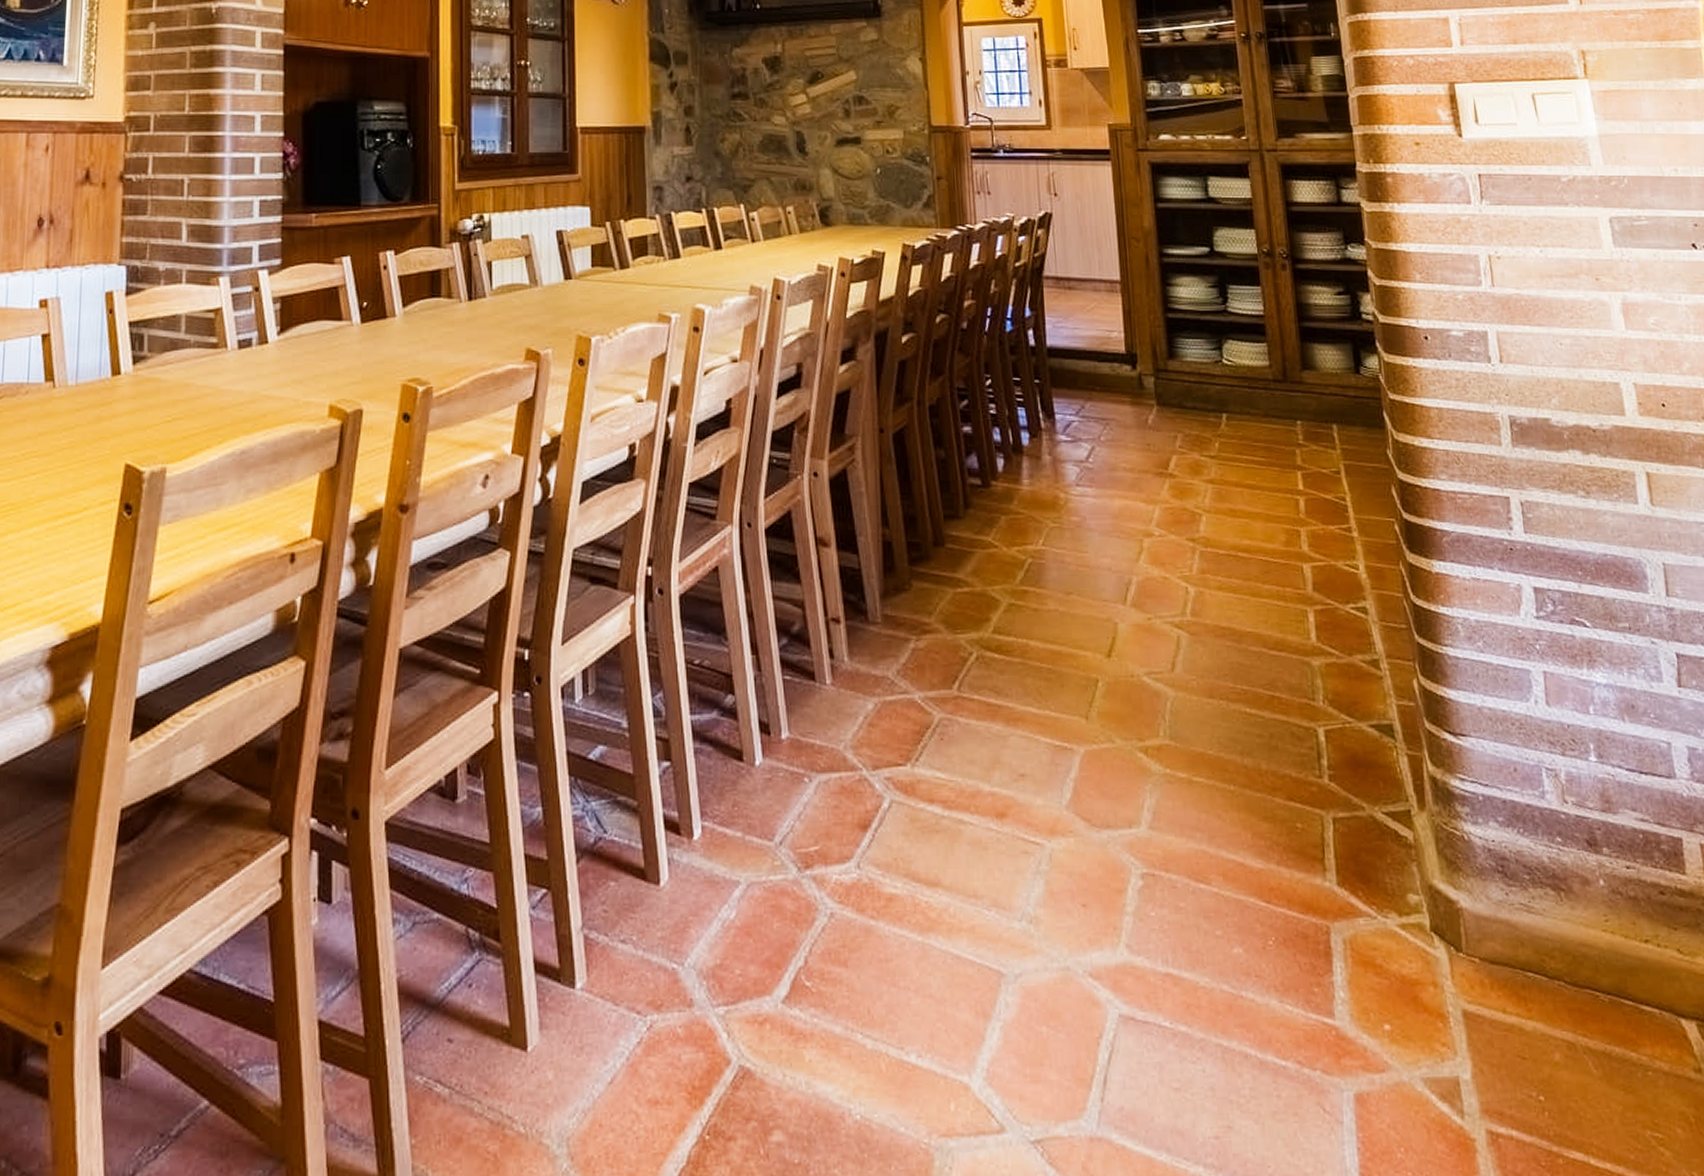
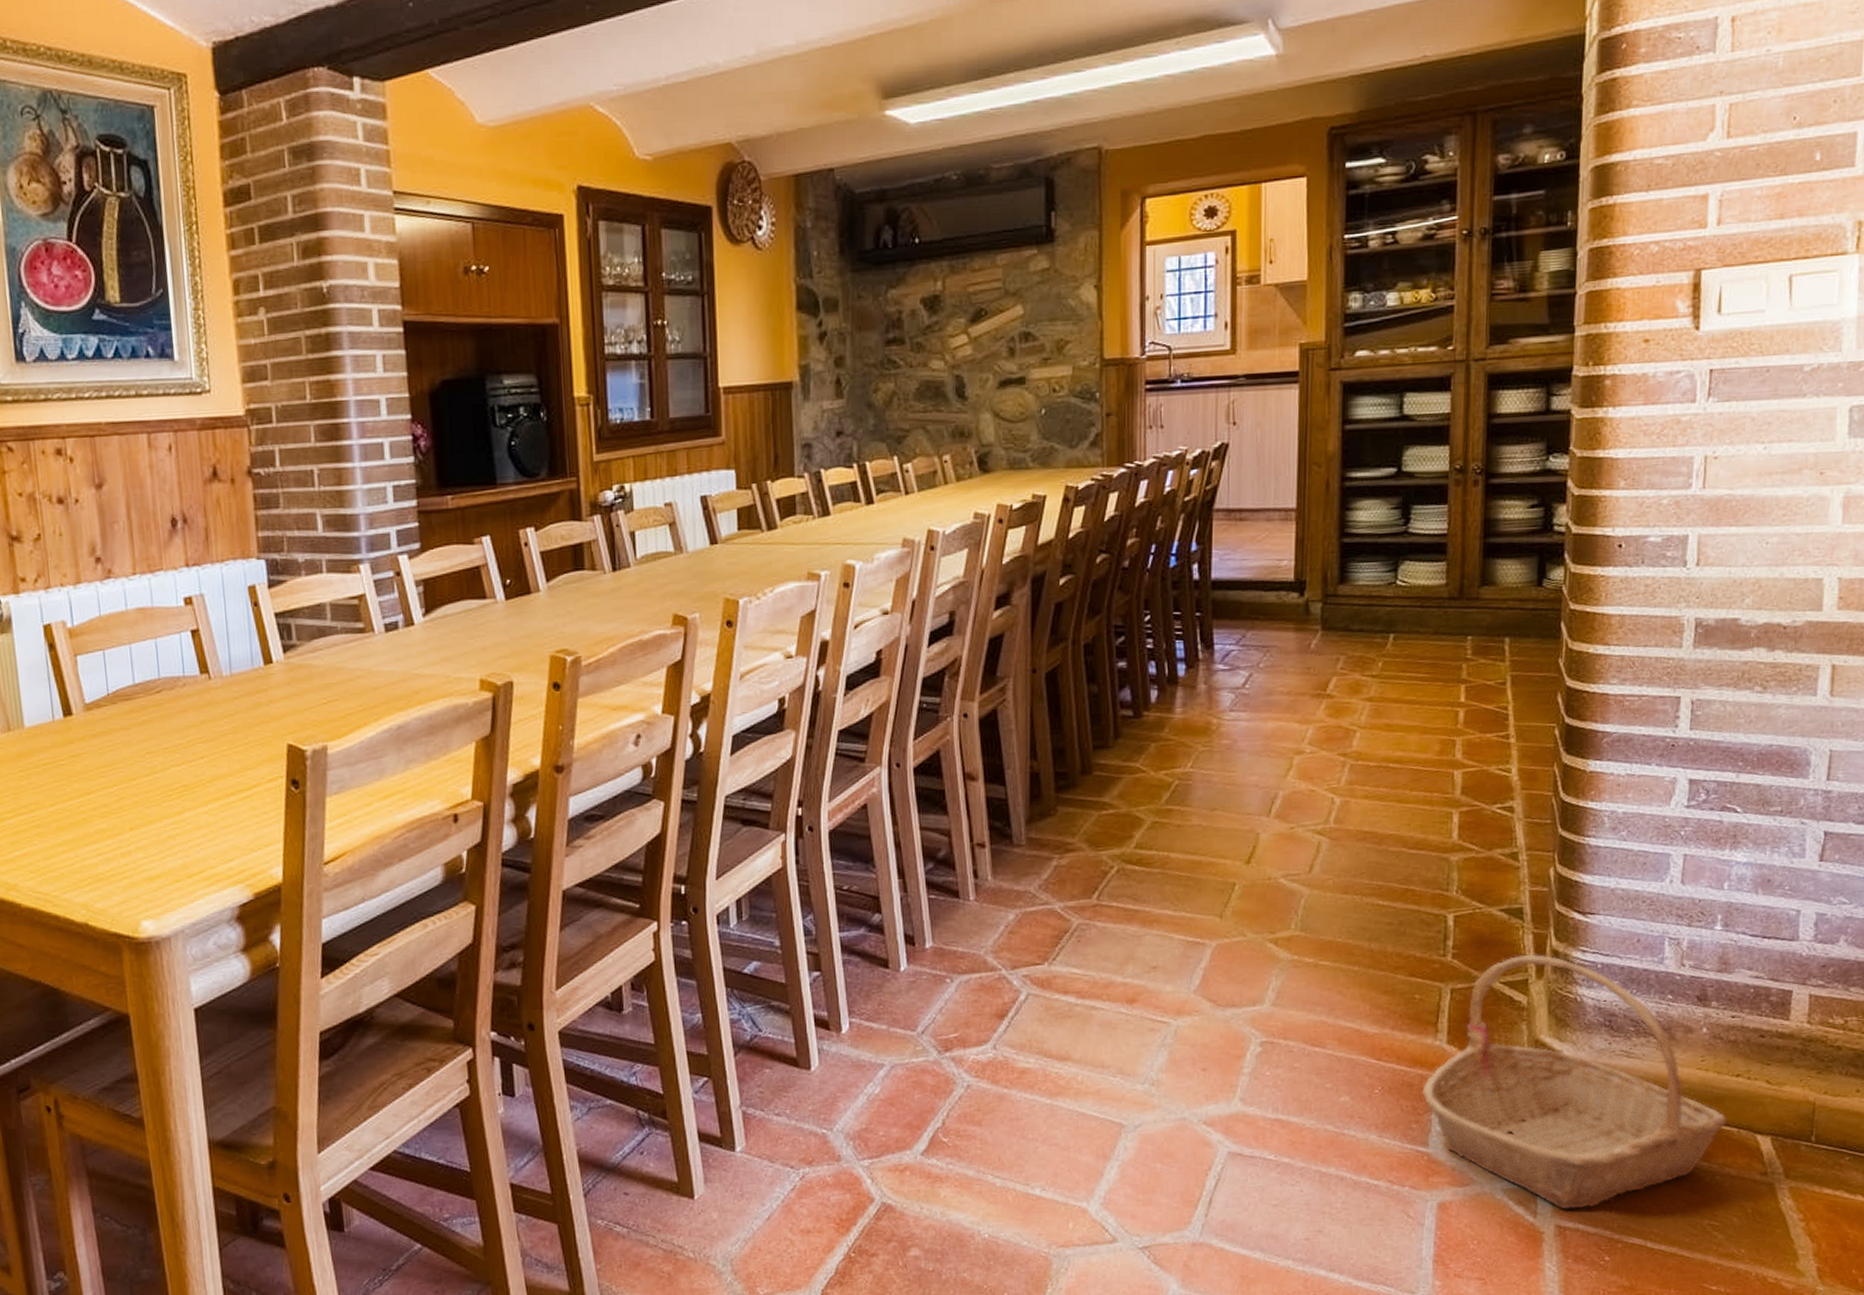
basket: none [1319,780,1646,1109] -> present [1422,954,1727,1210]

